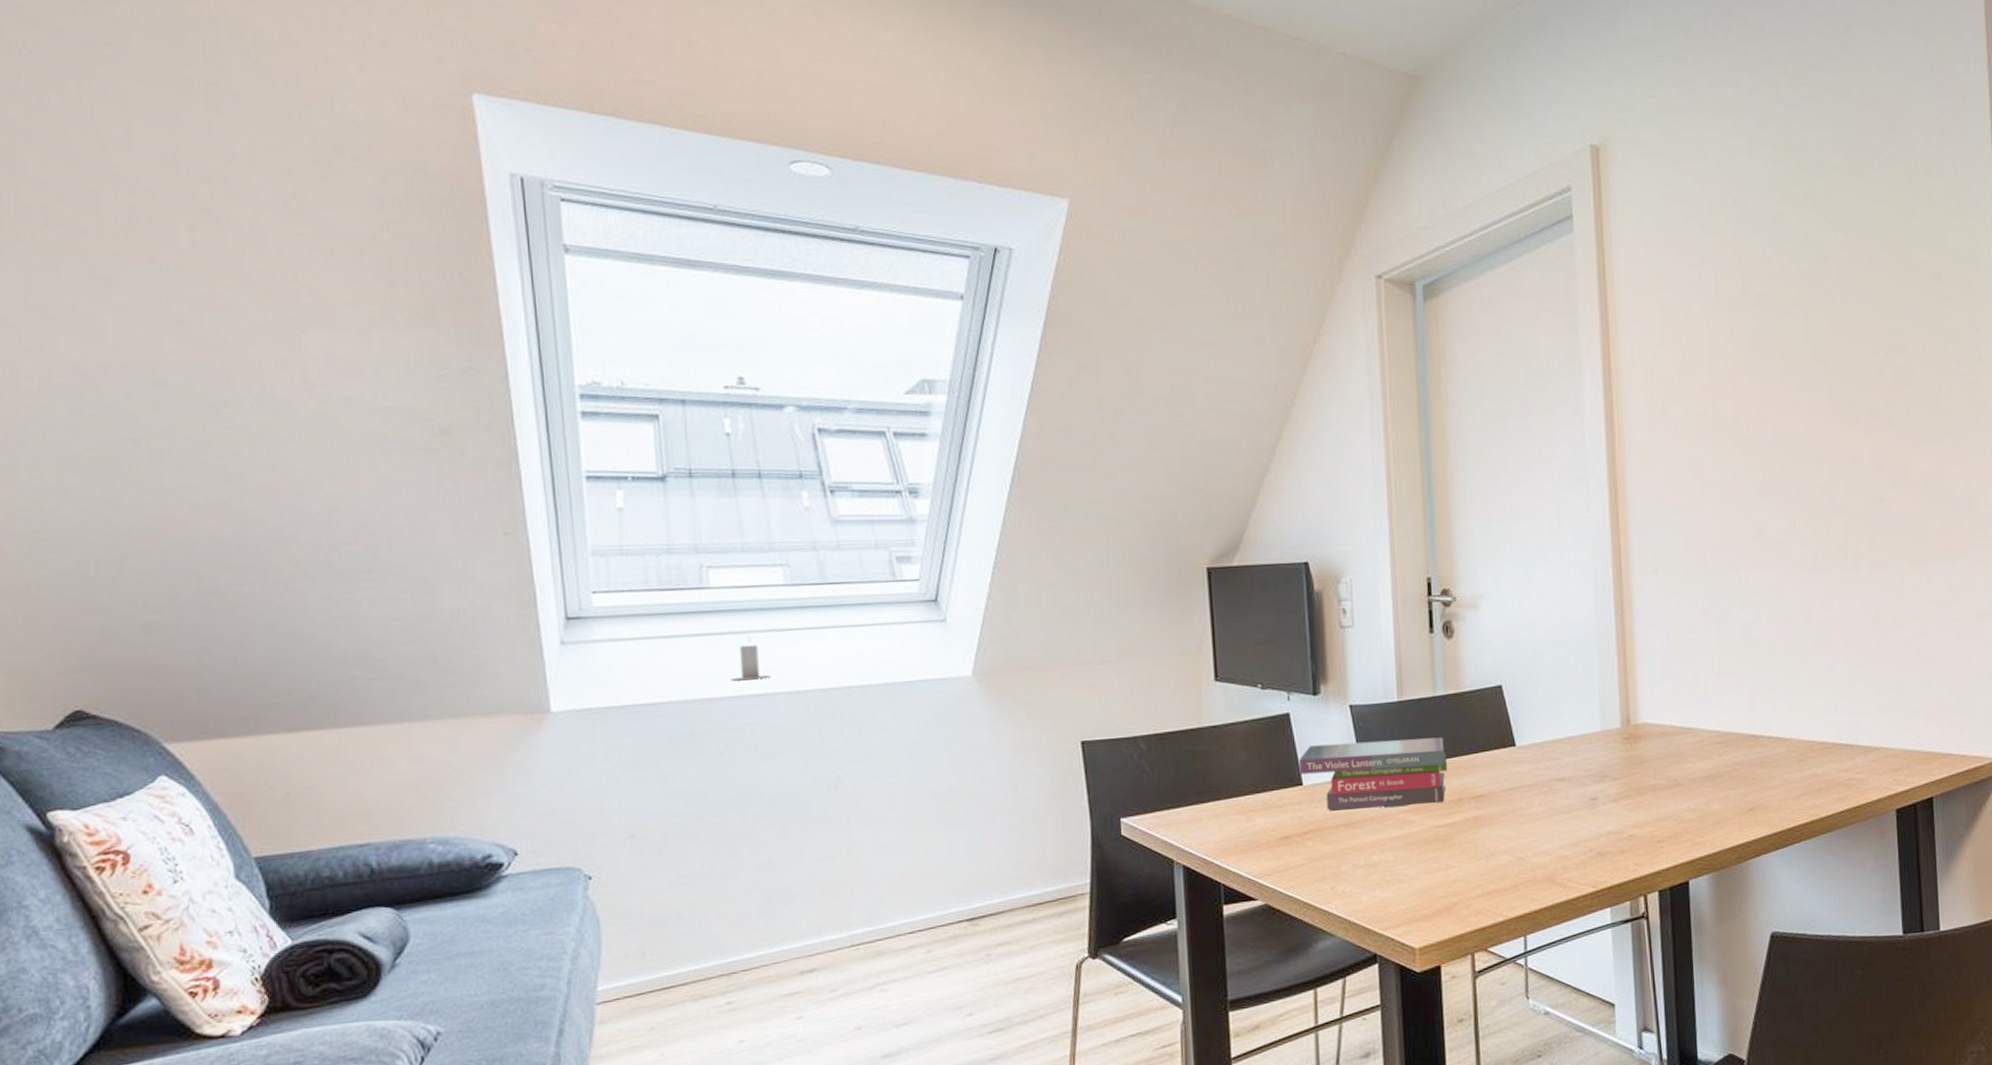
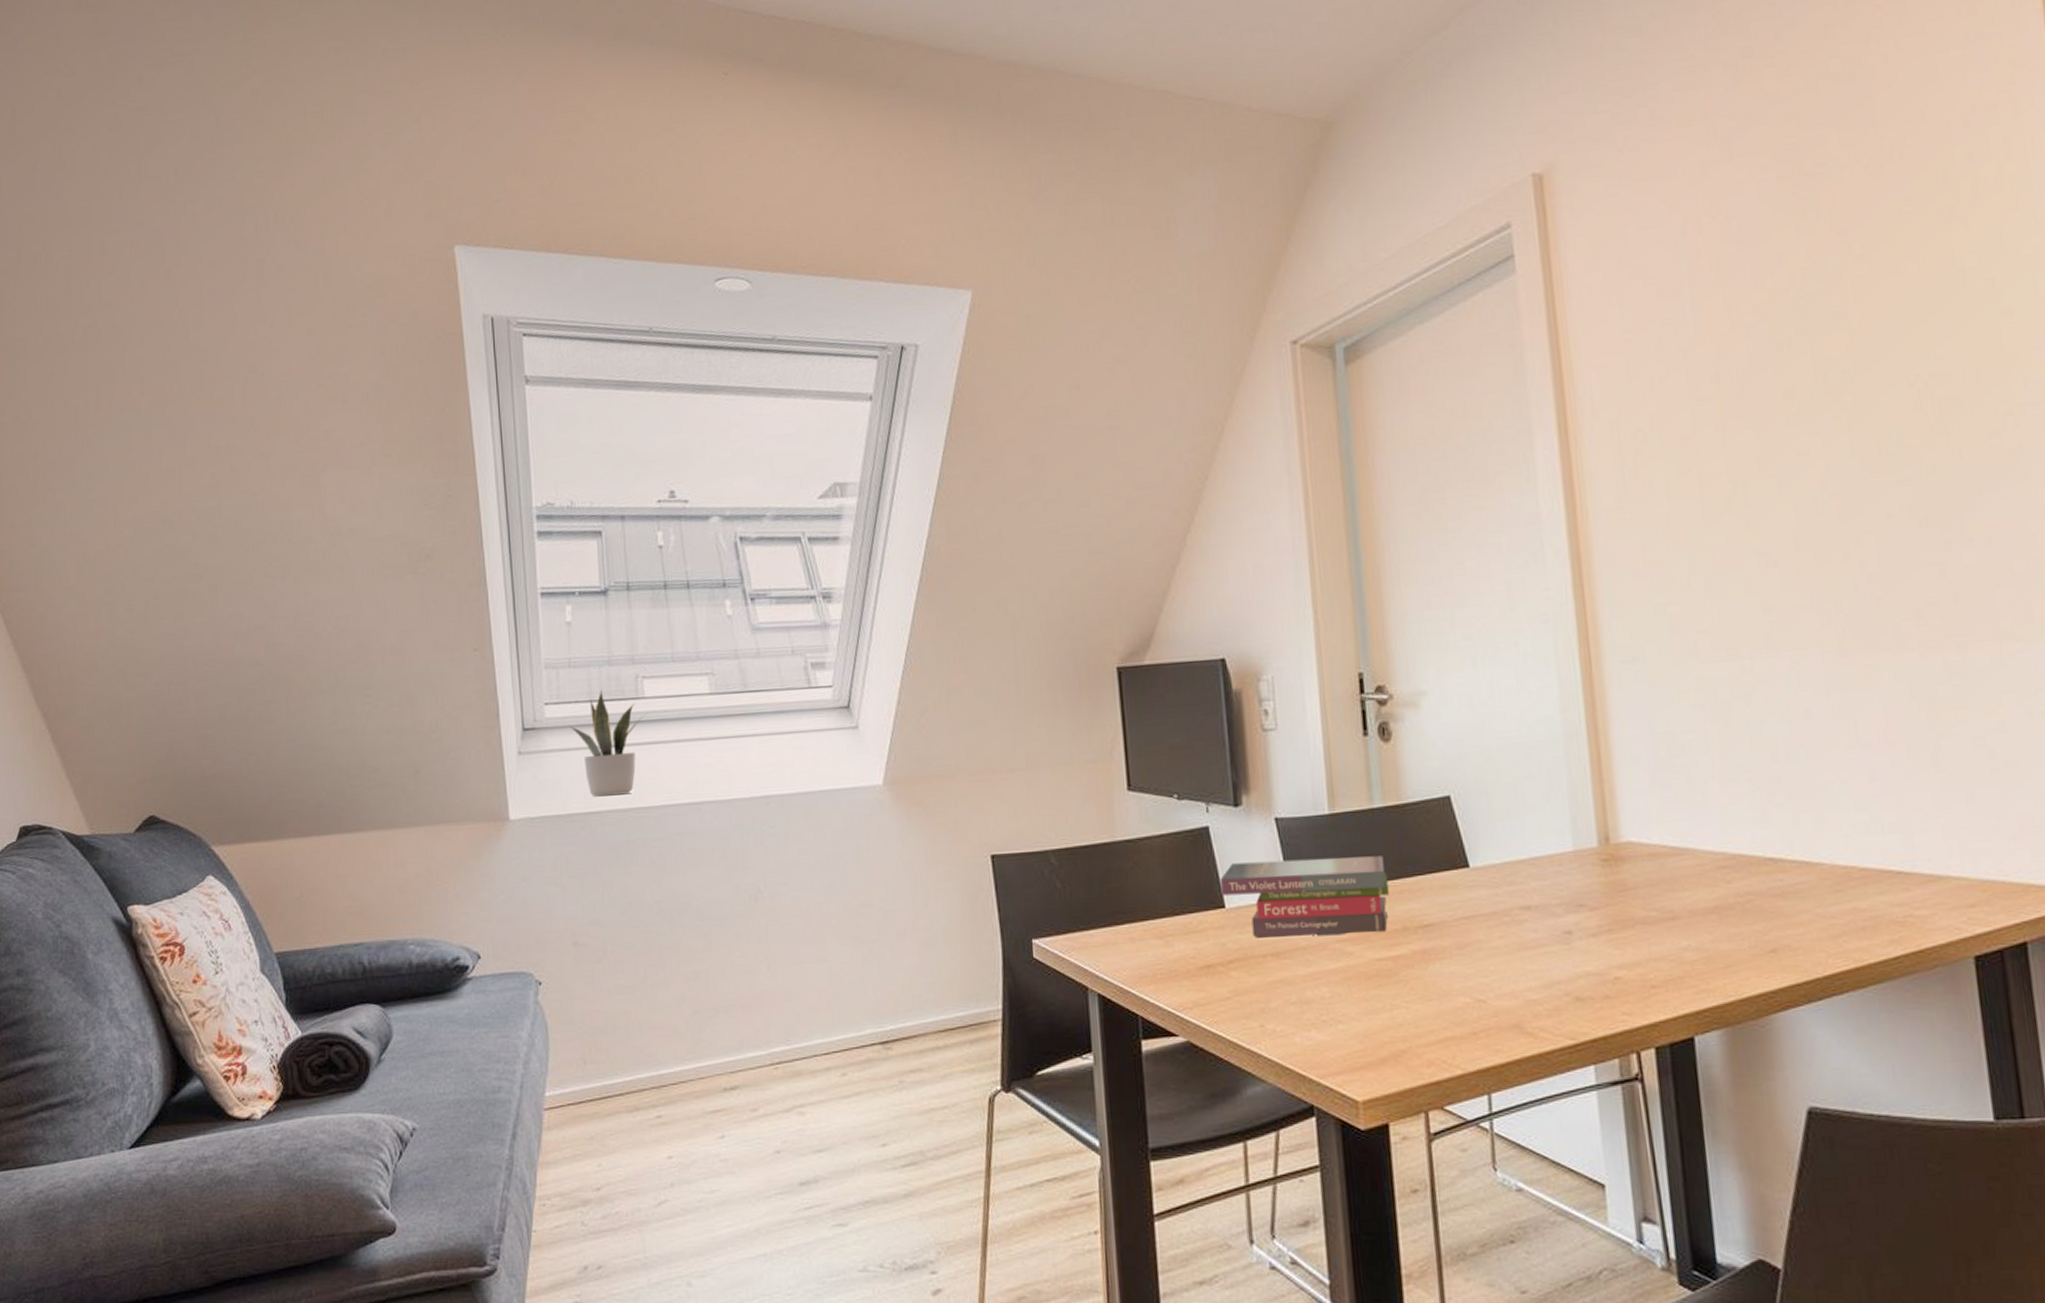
potted plant: none [621,578,711,688] -> present [568,689,646,797]
candle: present [730,632,771,681] -> none [661,741,697,790]

